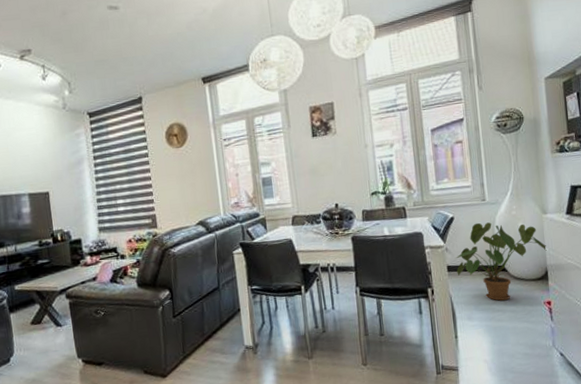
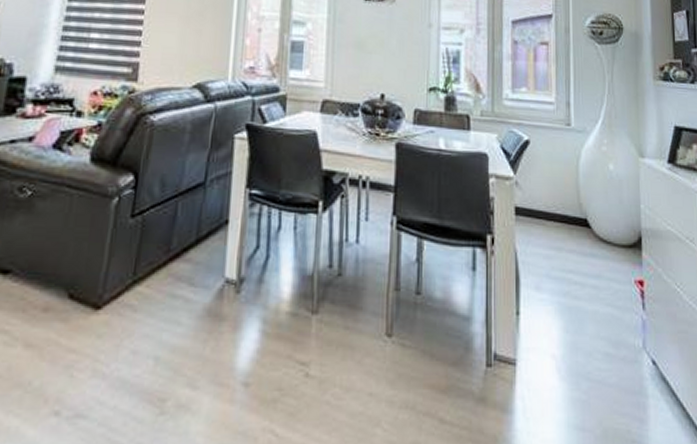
house plant: present [455,222,547,301] -> none [527,153,642,270]

